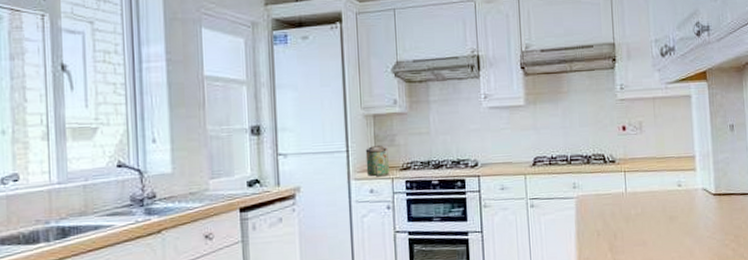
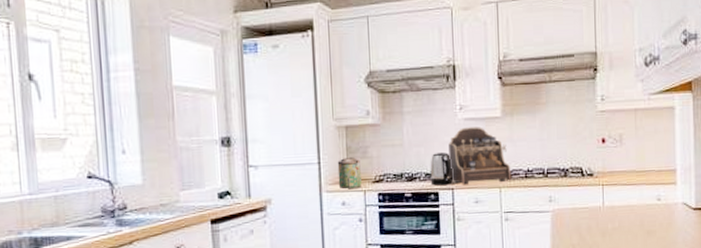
kettle: none [456,139,480,173] -> present [430,151,454,186]
spice rack: none [474,115,536,172] -> present [449,127,512,185]

